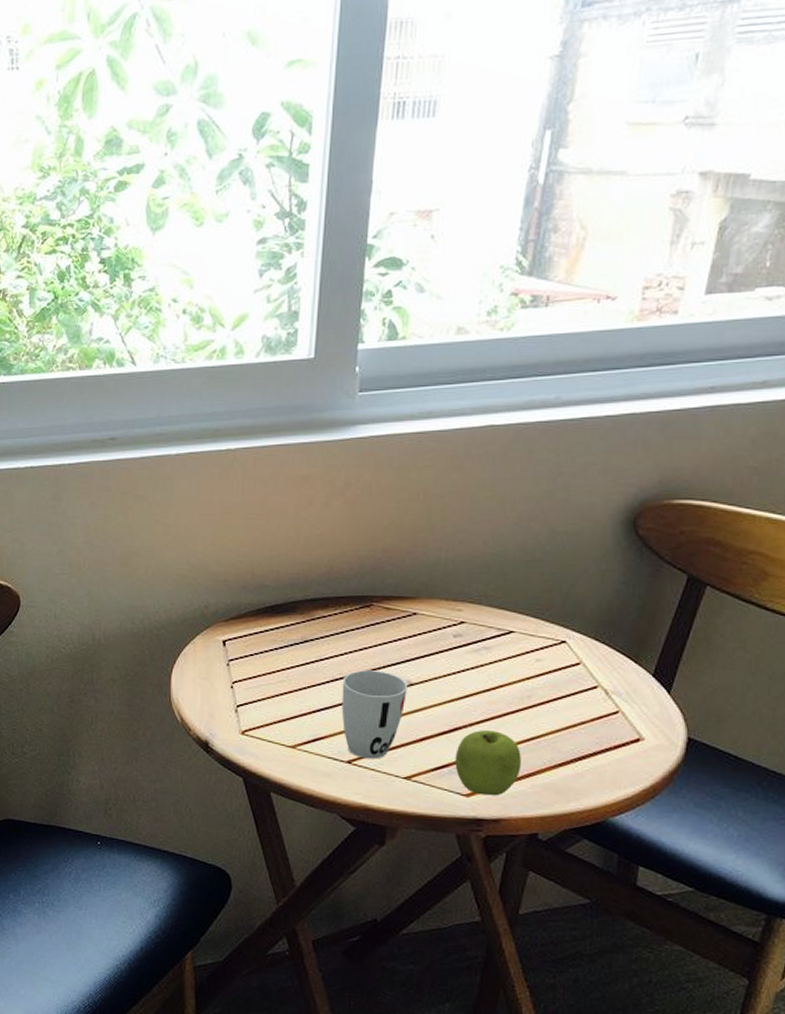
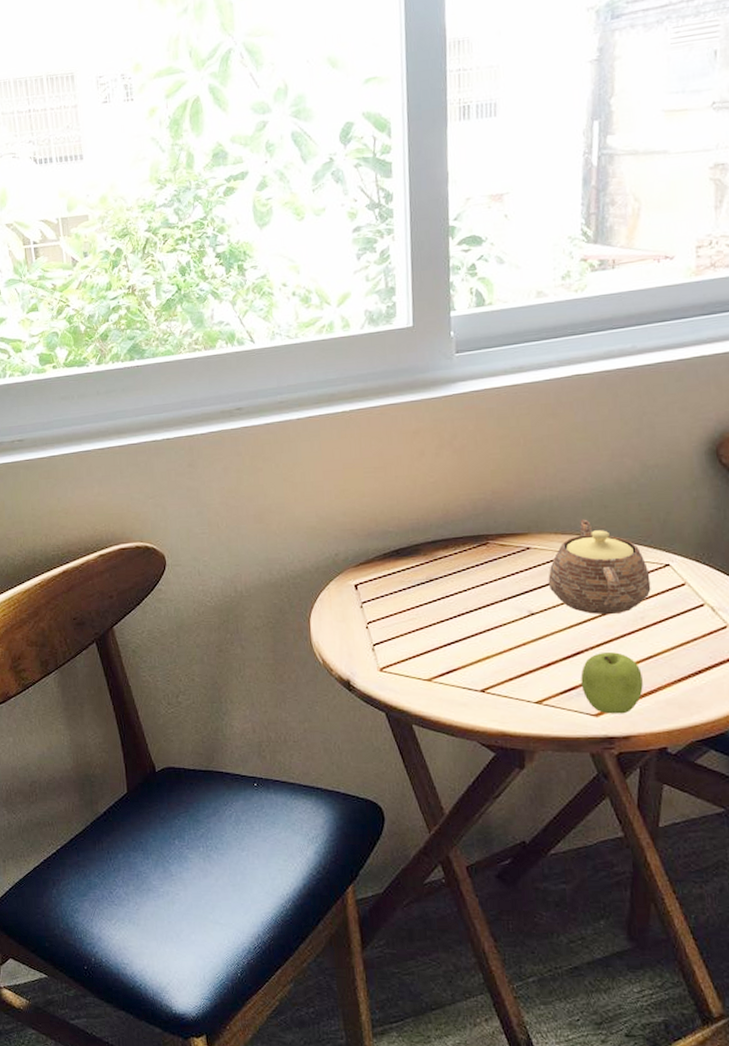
cup: present [341,670,408,759] -> none [468,603,530,687]
teapot: none [432,586,543,691] -> present [548,519,651,615]

